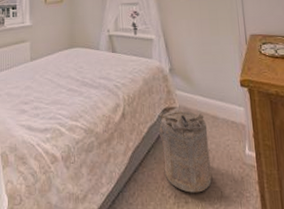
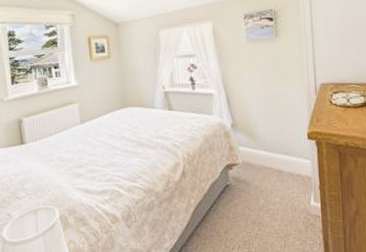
laundry hamper: present [158,110,212,193] -> none [220,166,275,244]

